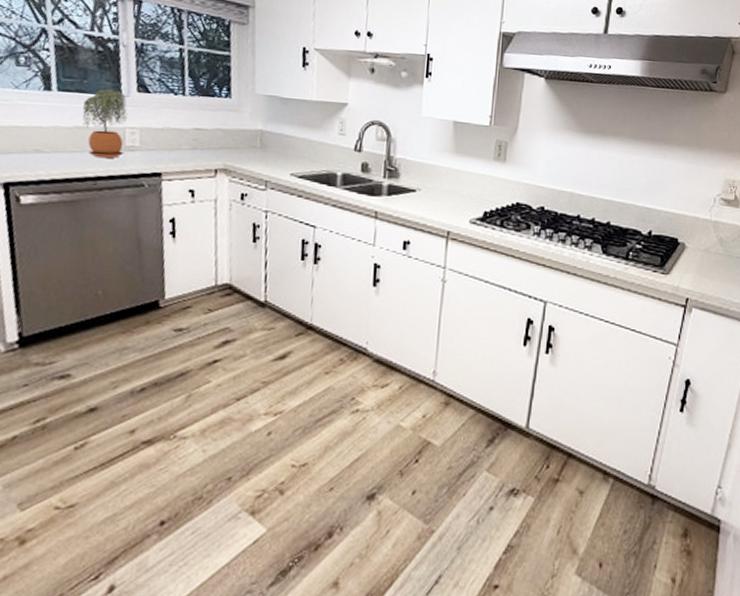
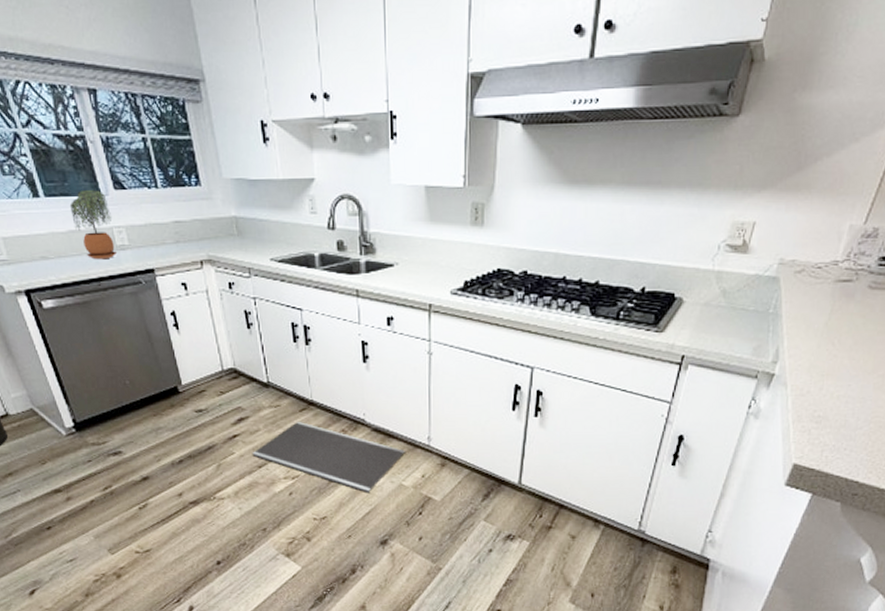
door mat: none [231,348,408,436] -> present [252,422,406,494]

